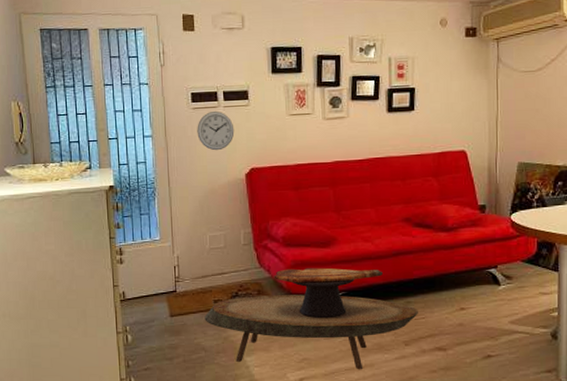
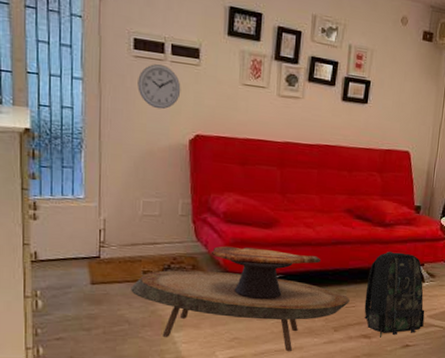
backpack: none [435,256,506,349] -> present [364,251,425,338]

